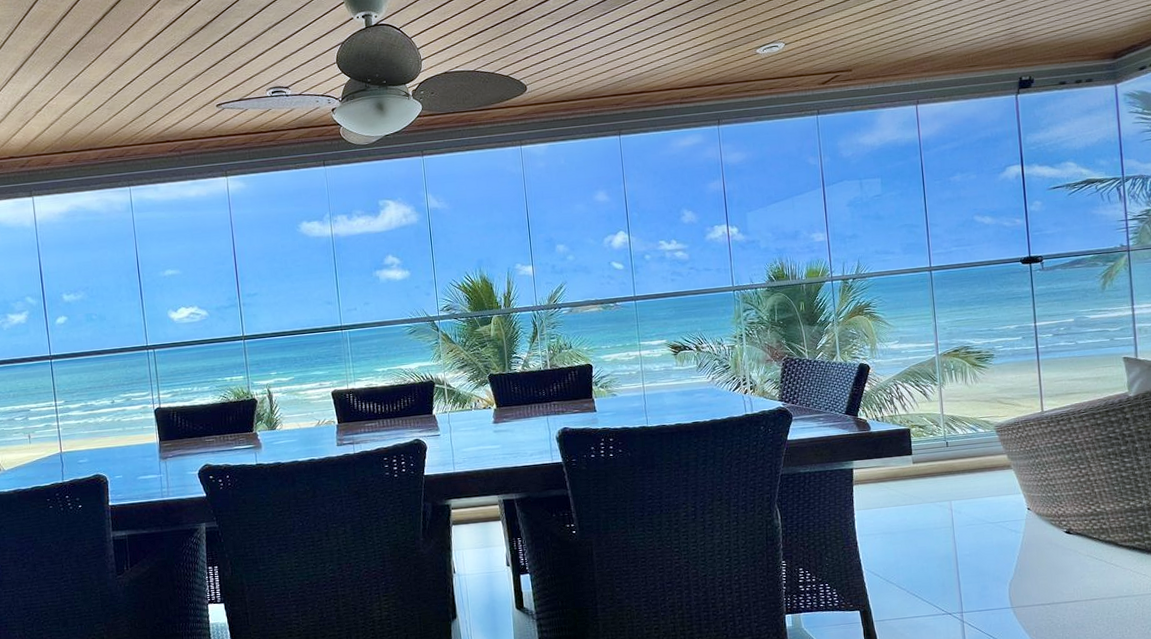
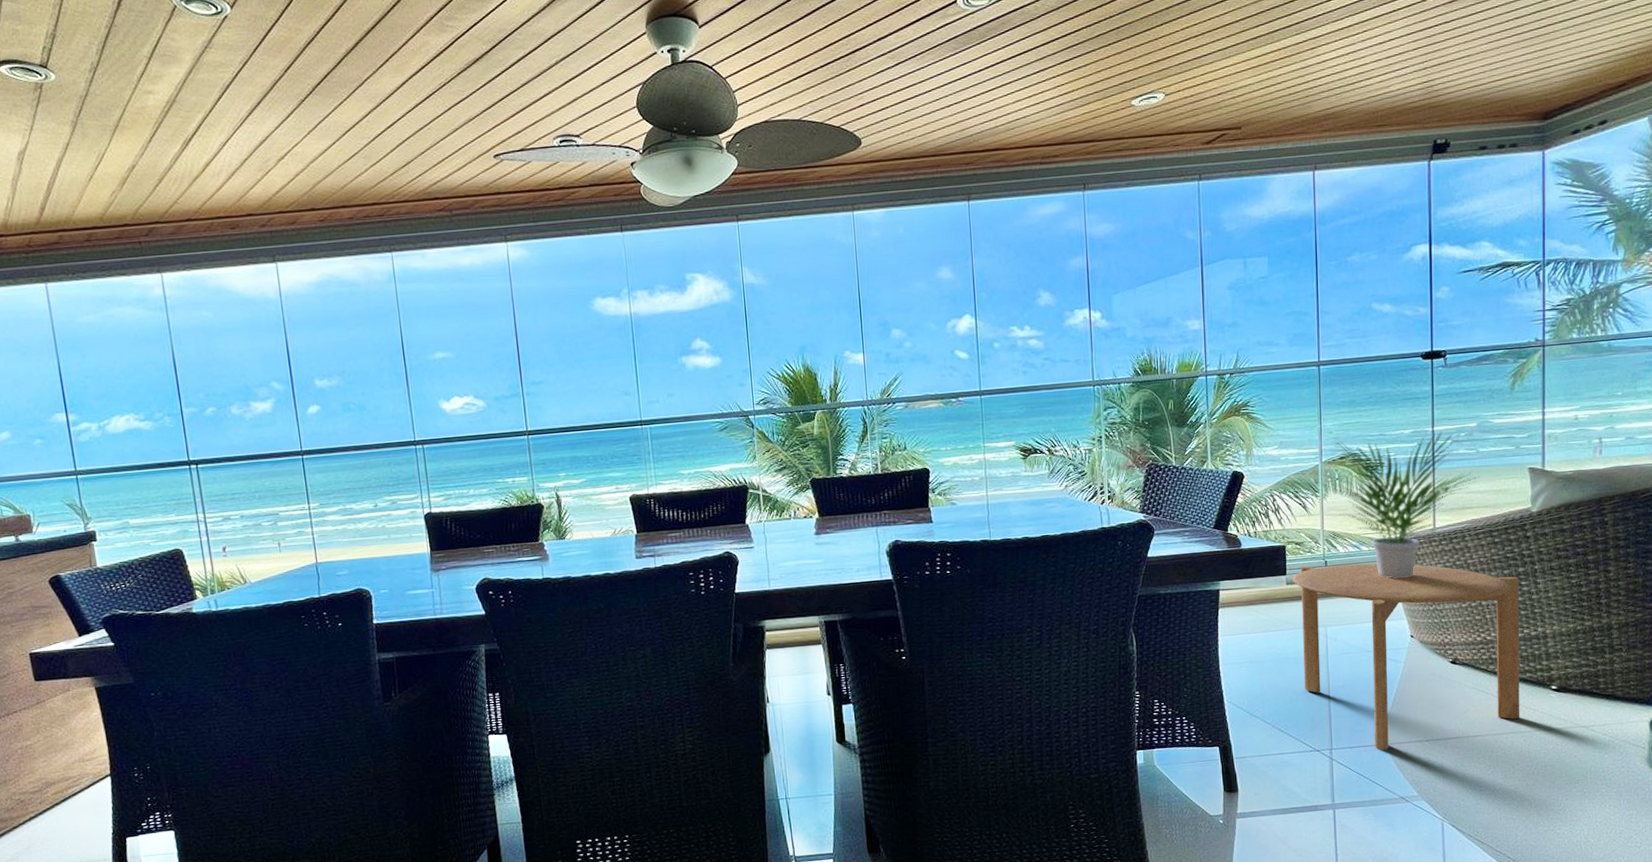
side table: none [918,443,1133,614] -> present [1293,563,1520,751]
potted plant: none [938,326,1080,458] -> present [1320,431,1480,579]

